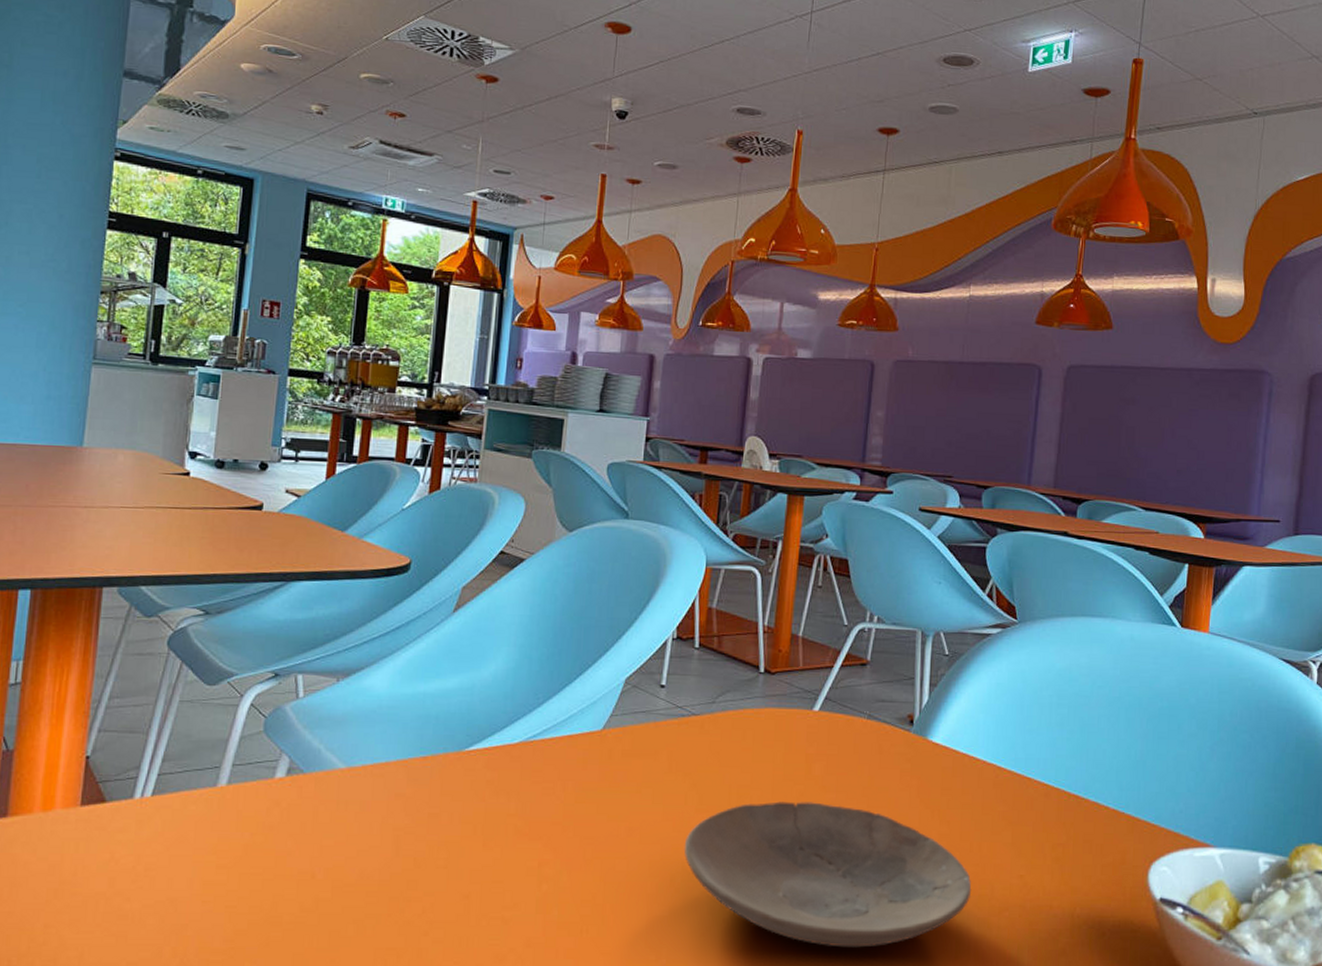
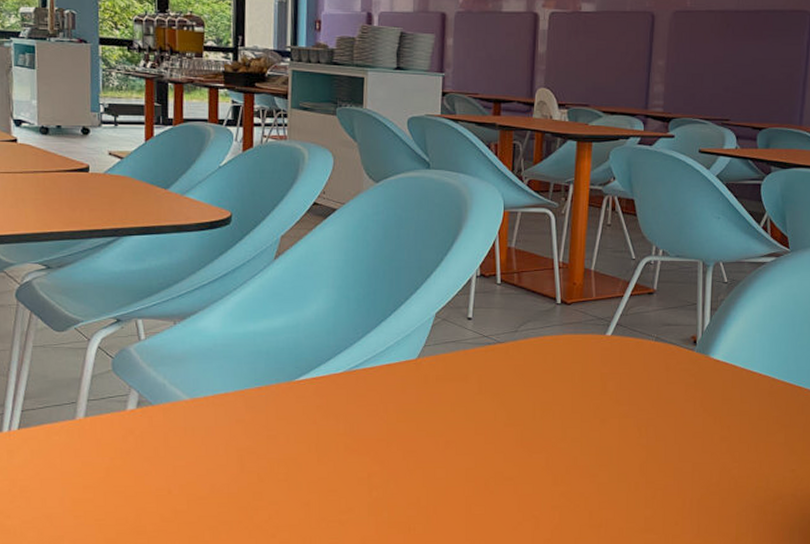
plate: present [684,801,972,948] -> none [495,414,750,535]

